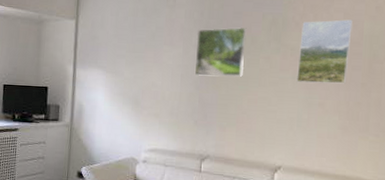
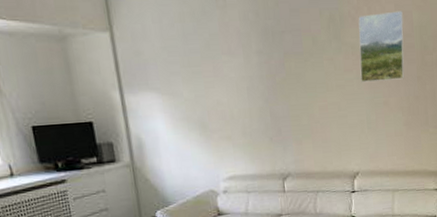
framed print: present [194,27,248,77] -> none [255,27,310,88]

